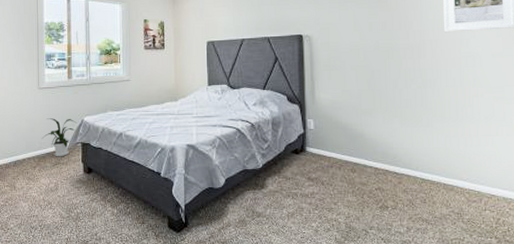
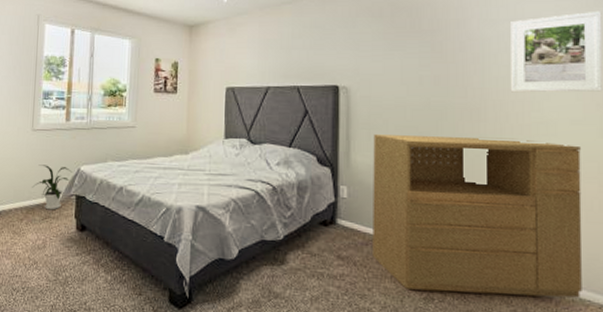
dresser: none [333,71,505,201] -> present [372,134,583,298]

